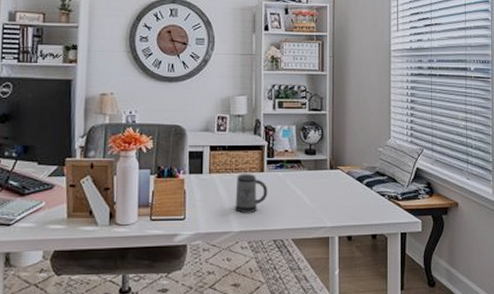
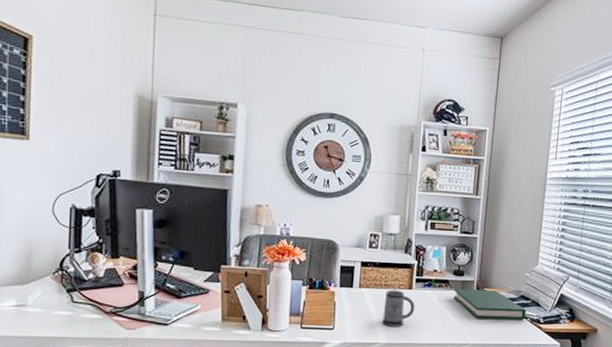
hardback book: none [307,168,383,200] -> present [453,288,526,320]

